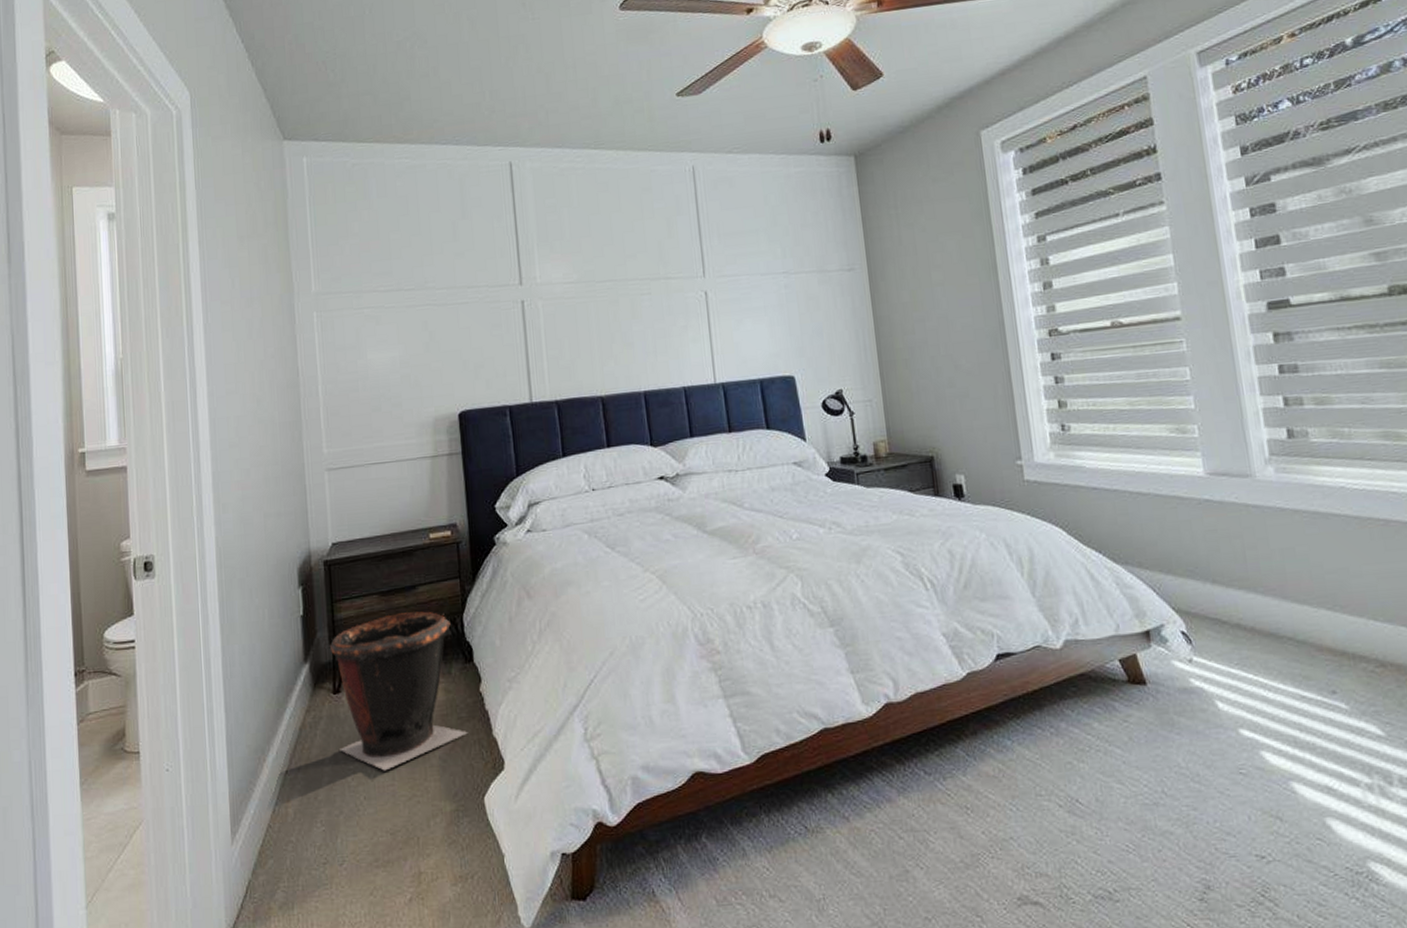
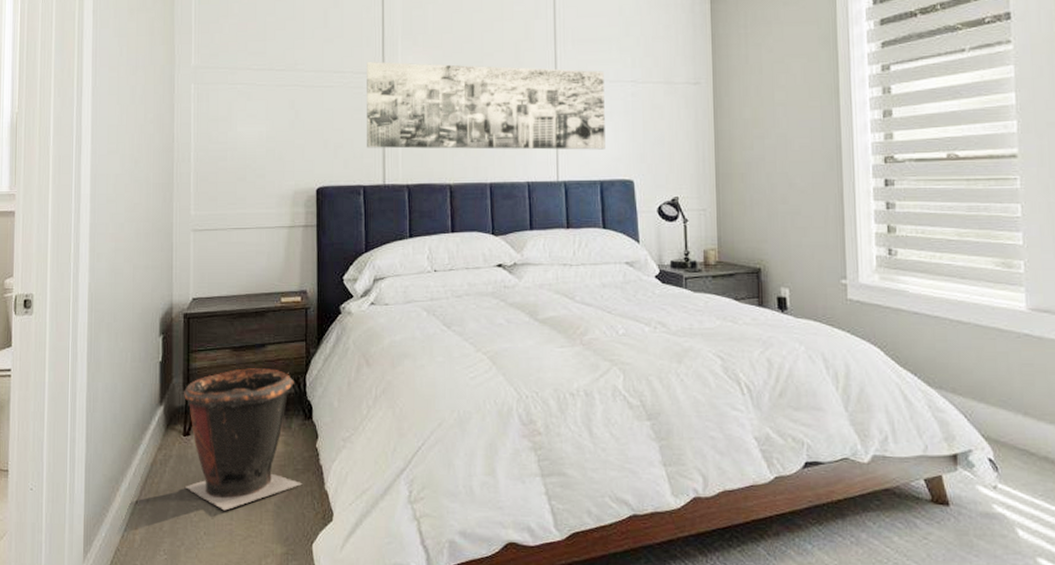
wall art: none [502,264,762,366] -> present [367,62,605,150]

